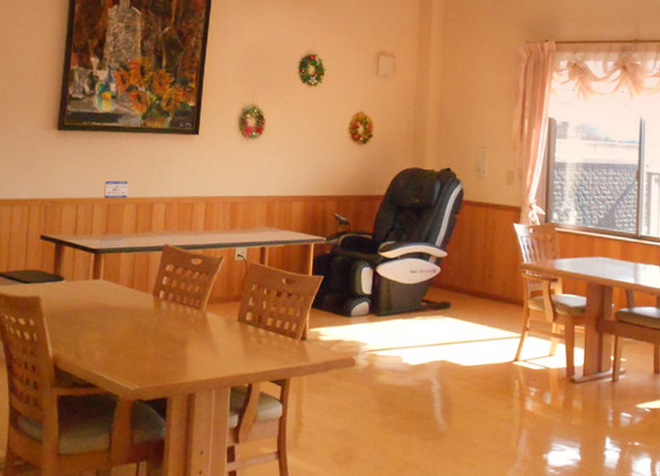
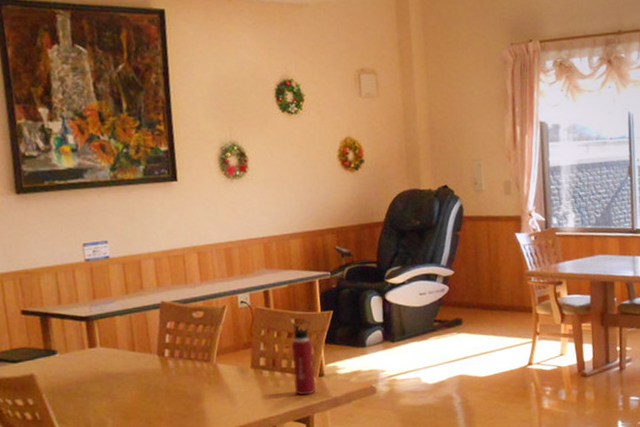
water bottle: none [276,281,301,357] -> present [291,320,317,396]

